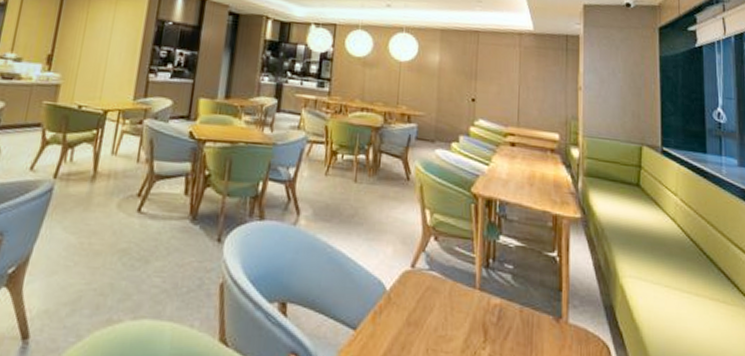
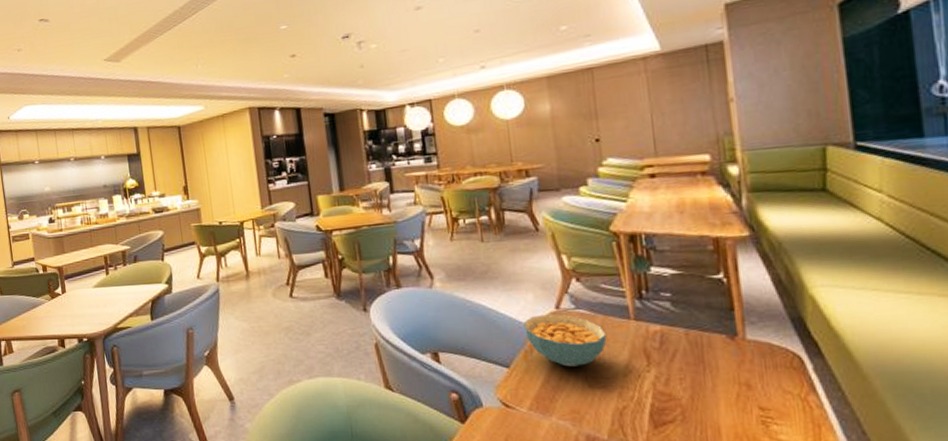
cereal bowl: none [378,272,453,336] -> present [524,314,607,367]

